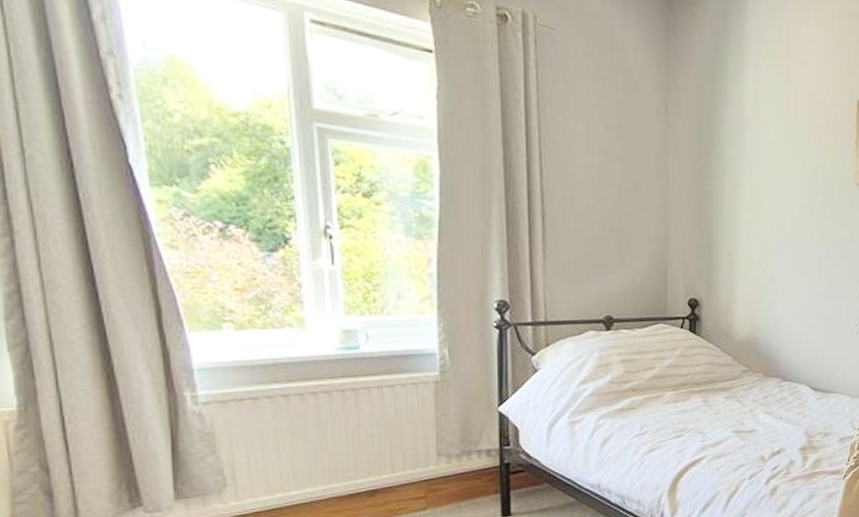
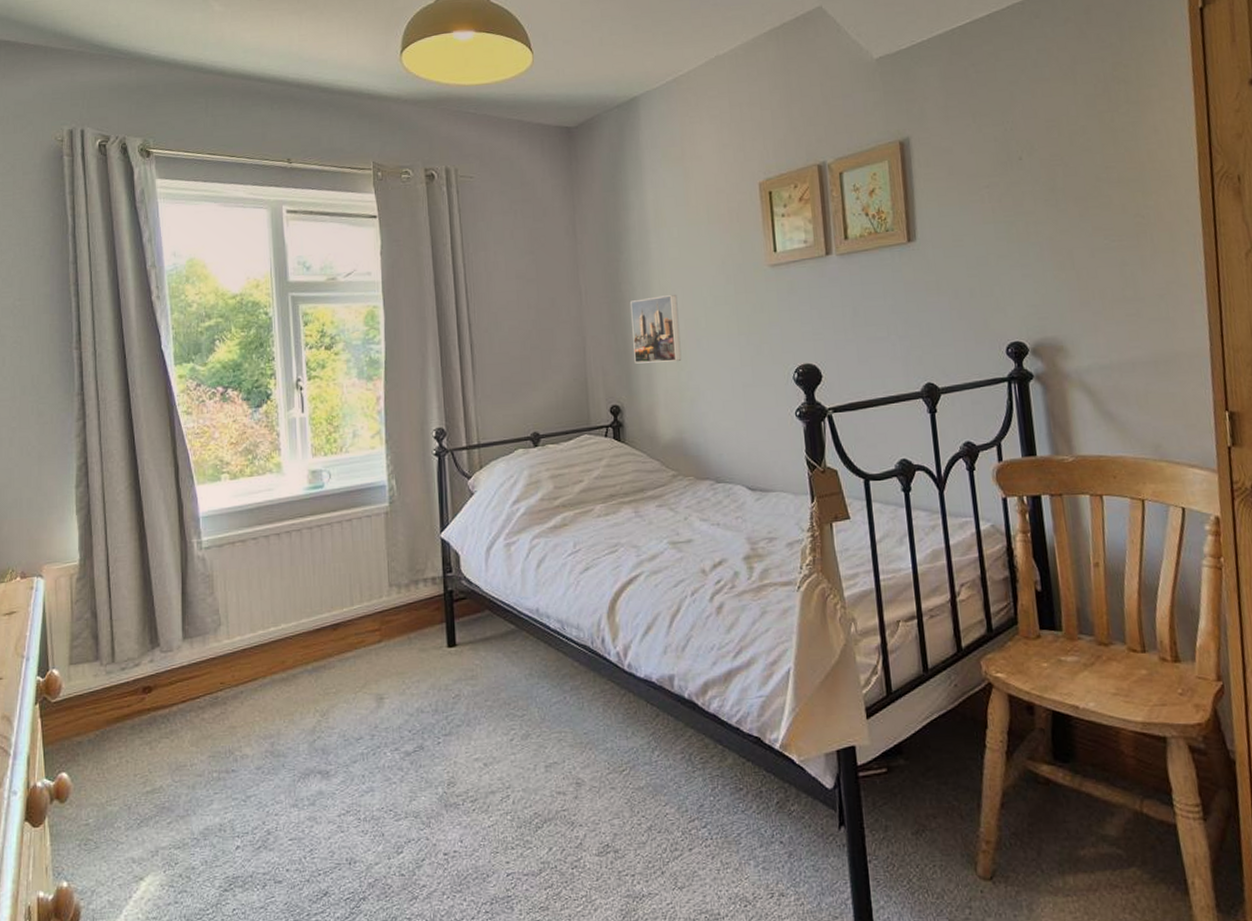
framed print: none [717,196,766,263] -> present [630,295,682,364]

